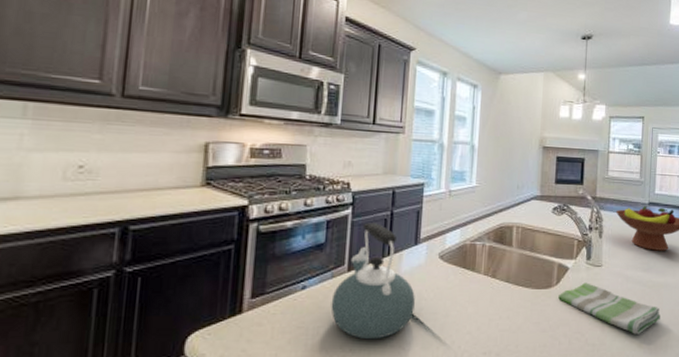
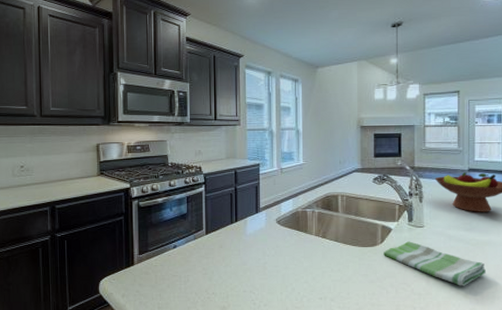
kettle: present [331,222,415,340] -> none [196,197,260,286]

